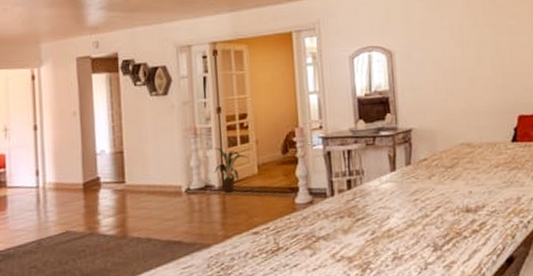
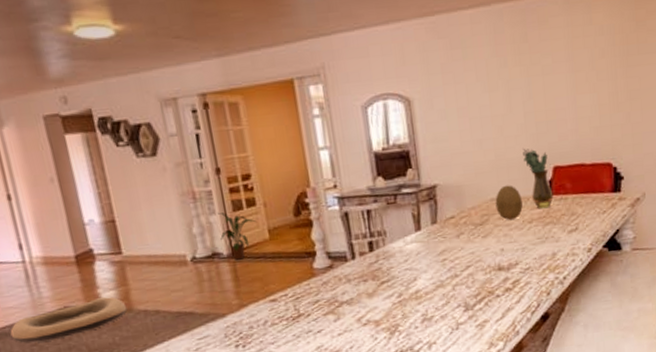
dog bed: none [13,223,122,266] -> present [10,297,127,344]
fruit: none [464,131,490,165] -> present [495,185,523,221]
vase: none [490,98,518,155] -> present [522,148,554,209]

